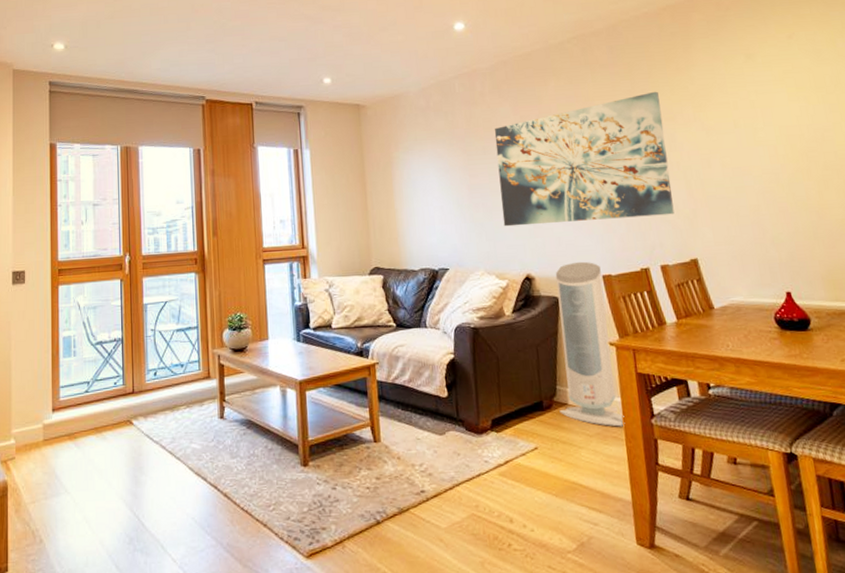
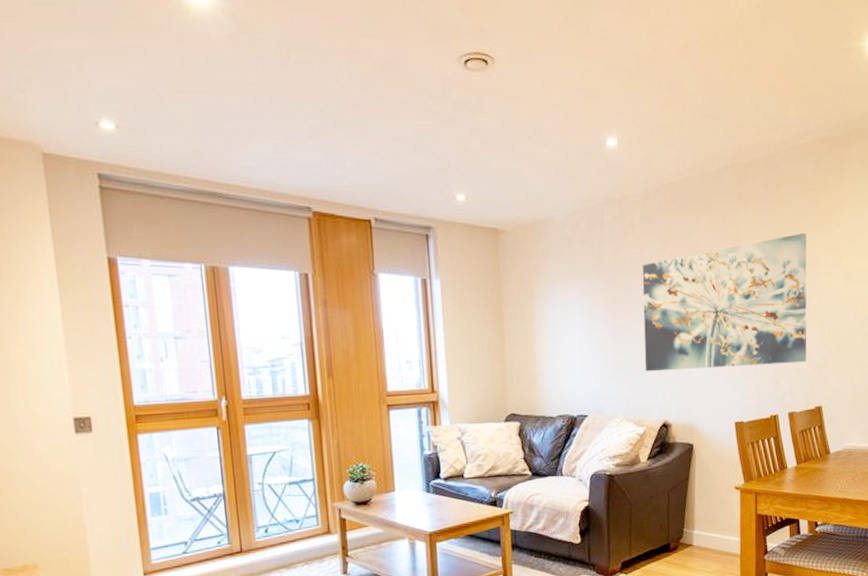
air purifier: present [555,261,625,427] -> none [684,408,742,564]

